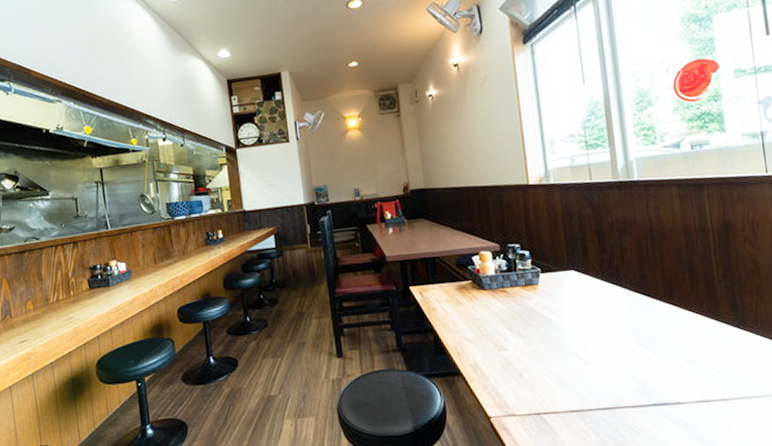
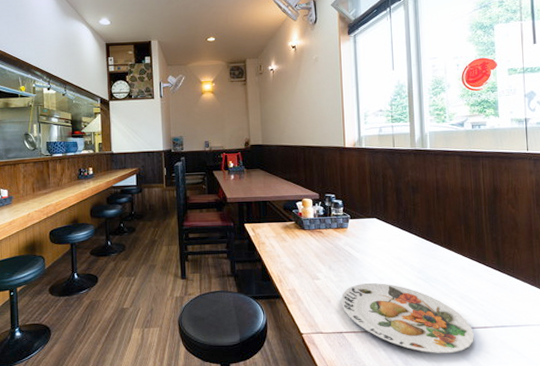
plate: none [535,350,712,436] -> present [340,283,475,354]

